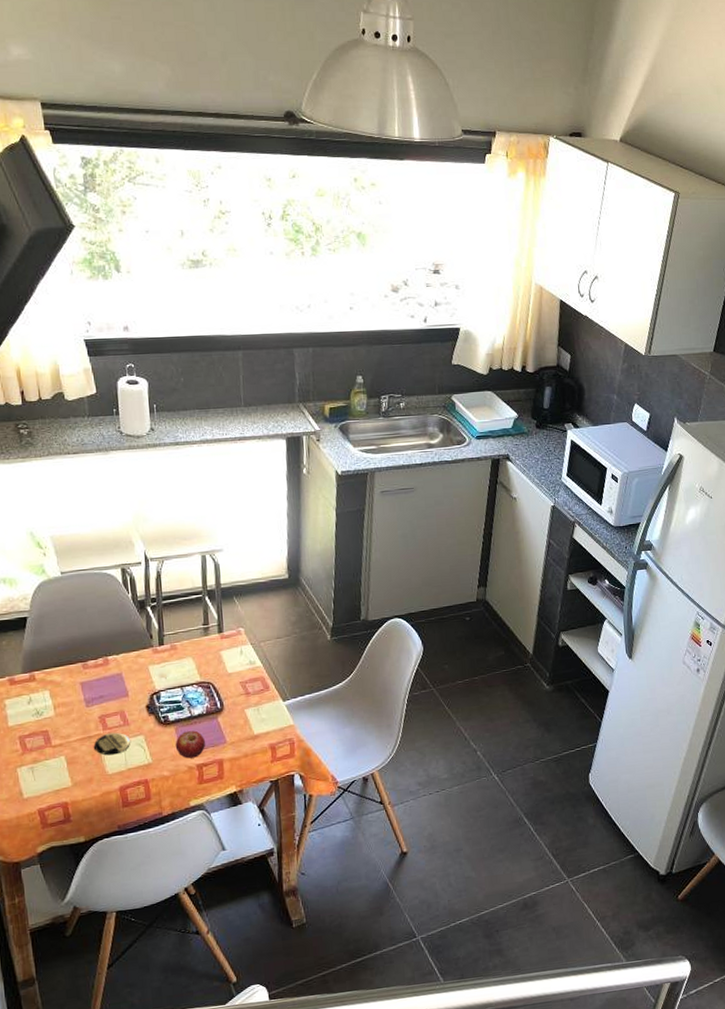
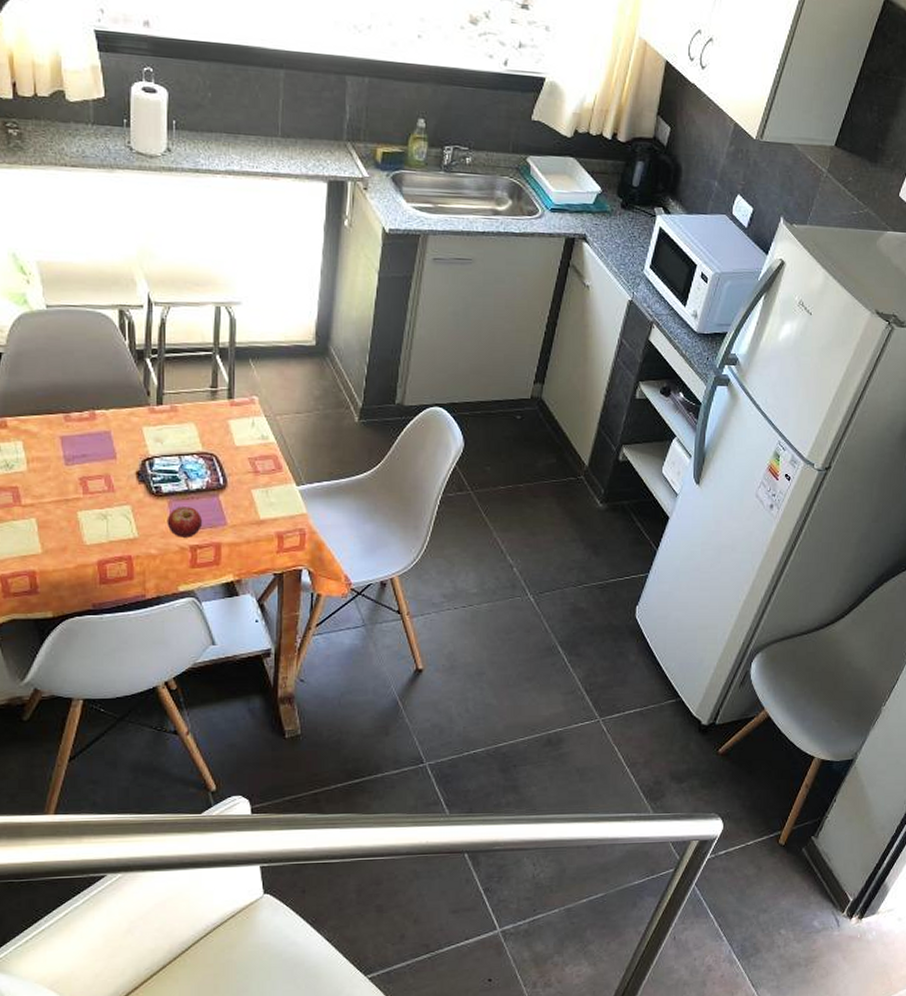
coaster: present [93,732,130,756] -> none [70,498,114,524]

